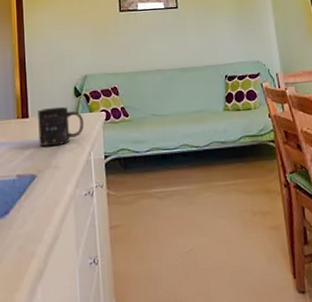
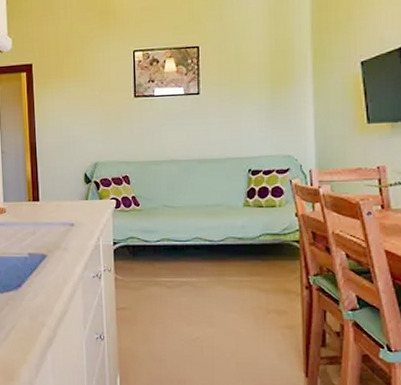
mug: present [38,106,84,147] -> none [48,192,94,230]

